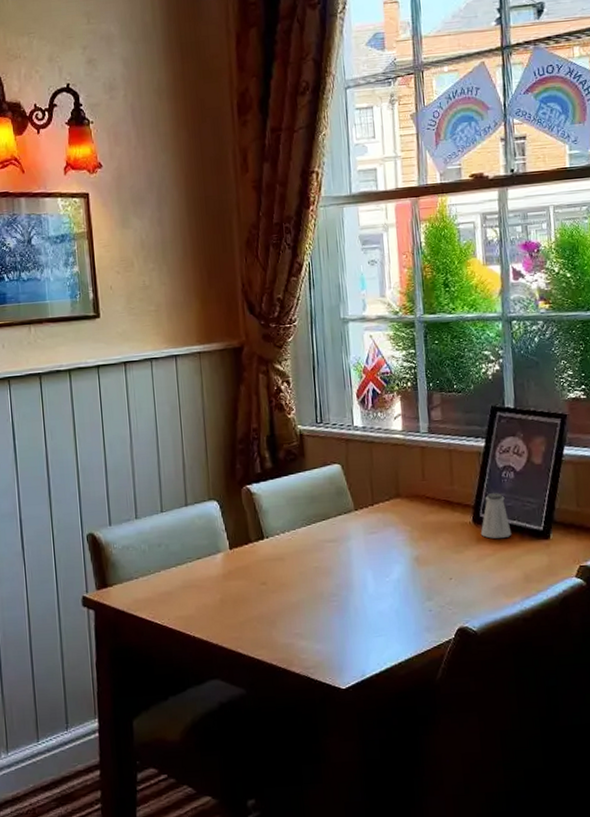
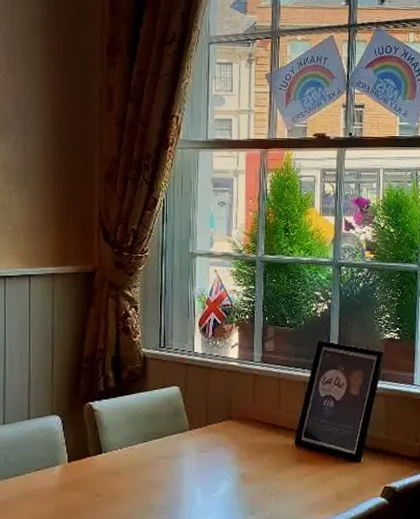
saltshaker: present [480,493,512,539] -> none [301,419,328,460]

